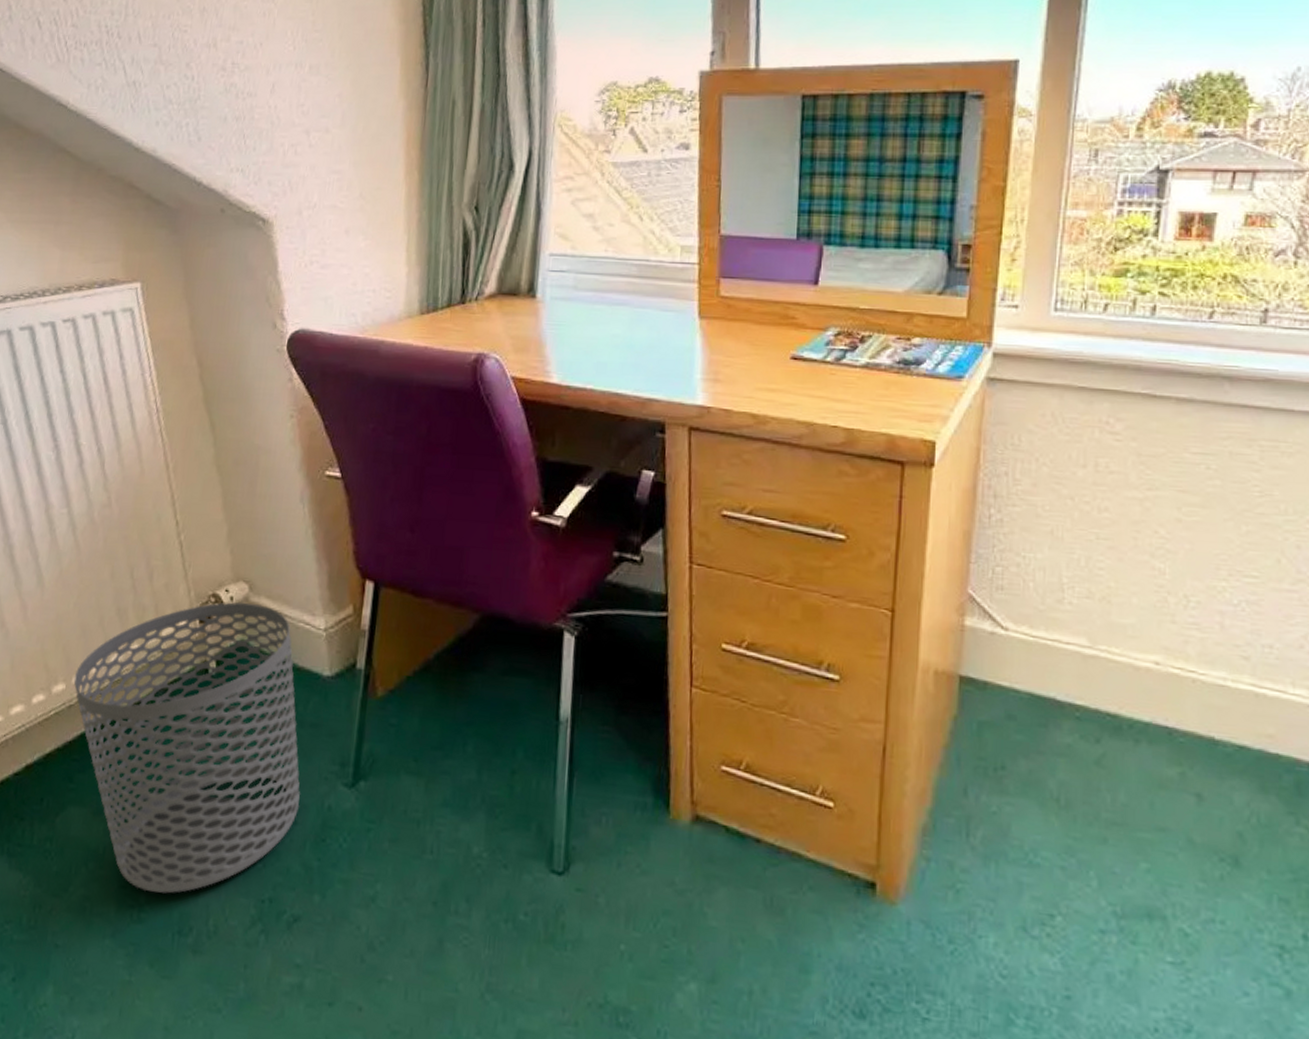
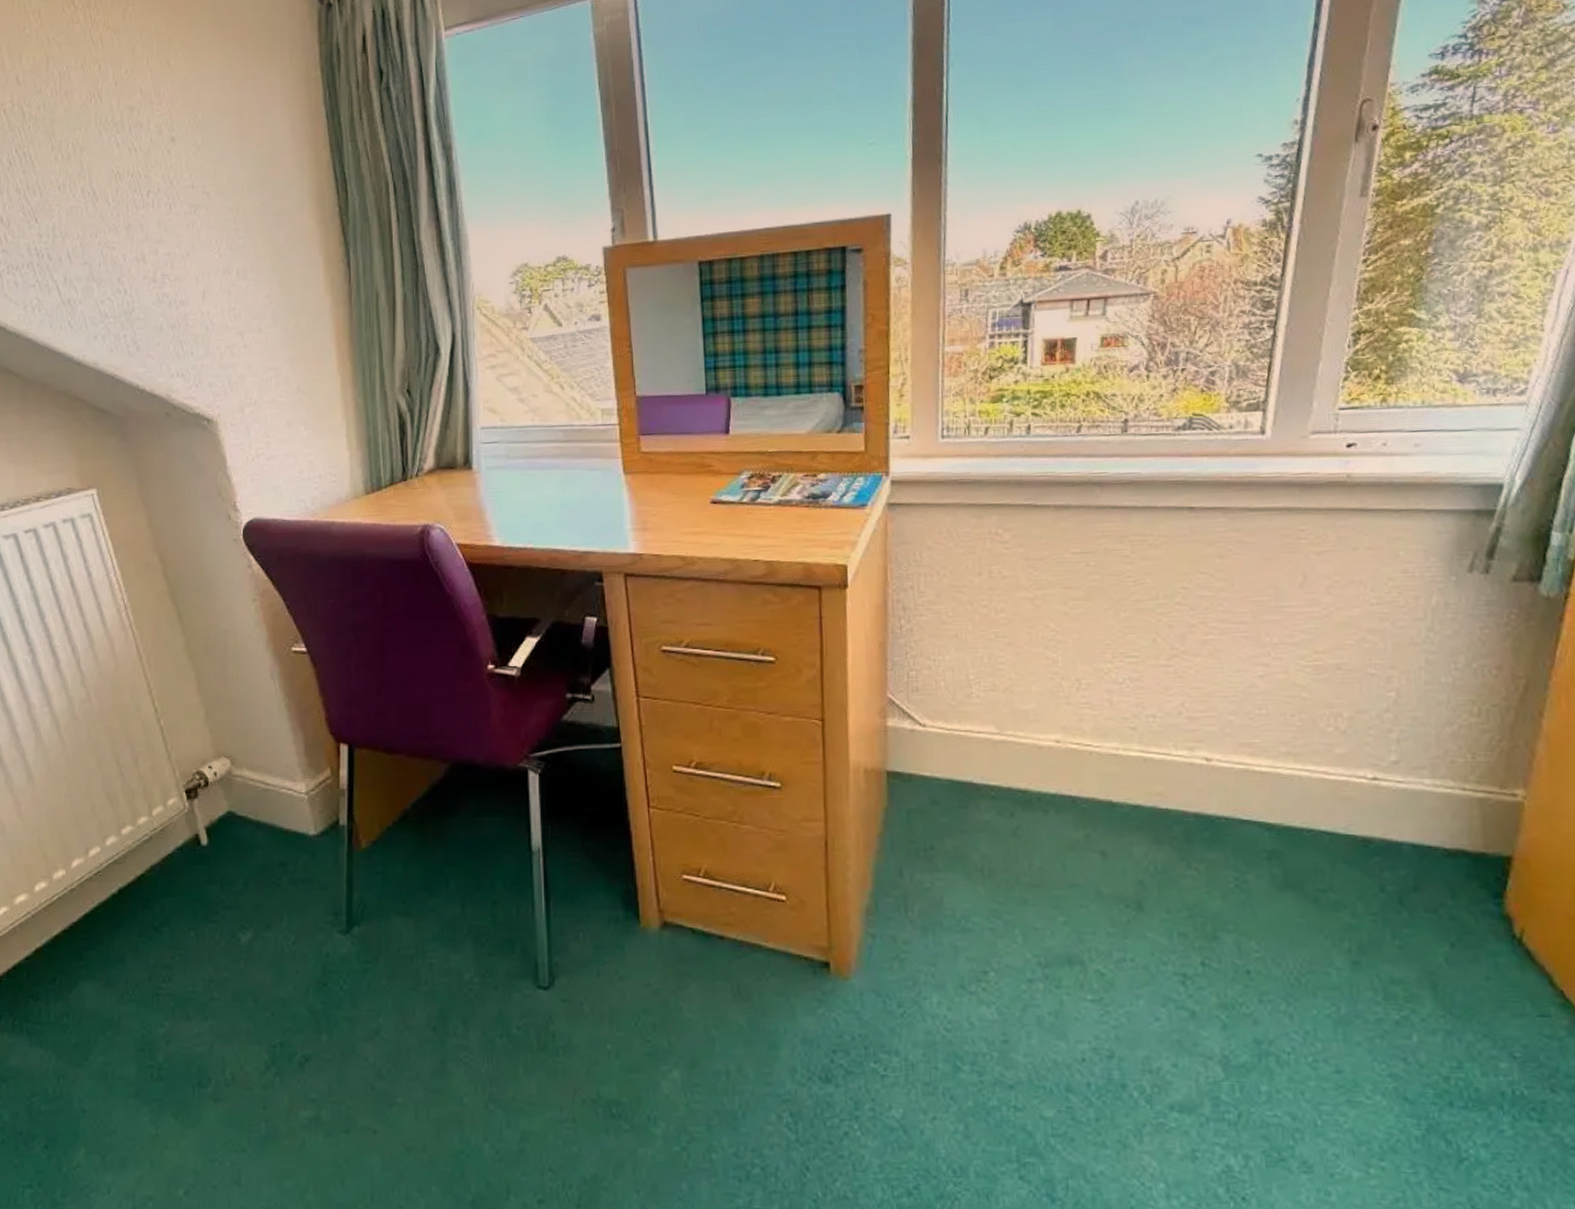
waste bin: present [73,602,300,894] -> none [73,777,300,1051]

